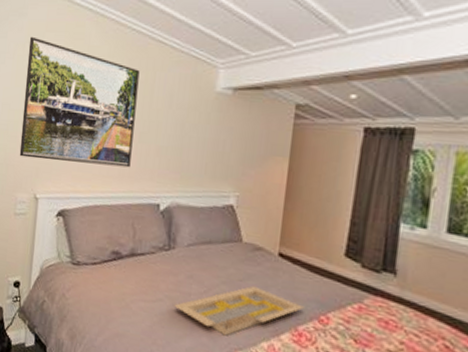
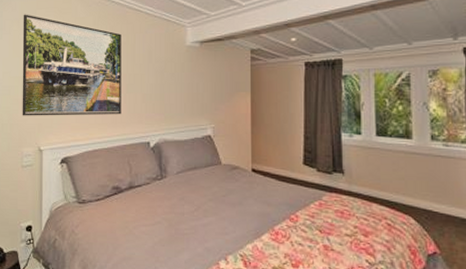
serving tray: present [174,286,304,336] -> none [171,199,277,244]

